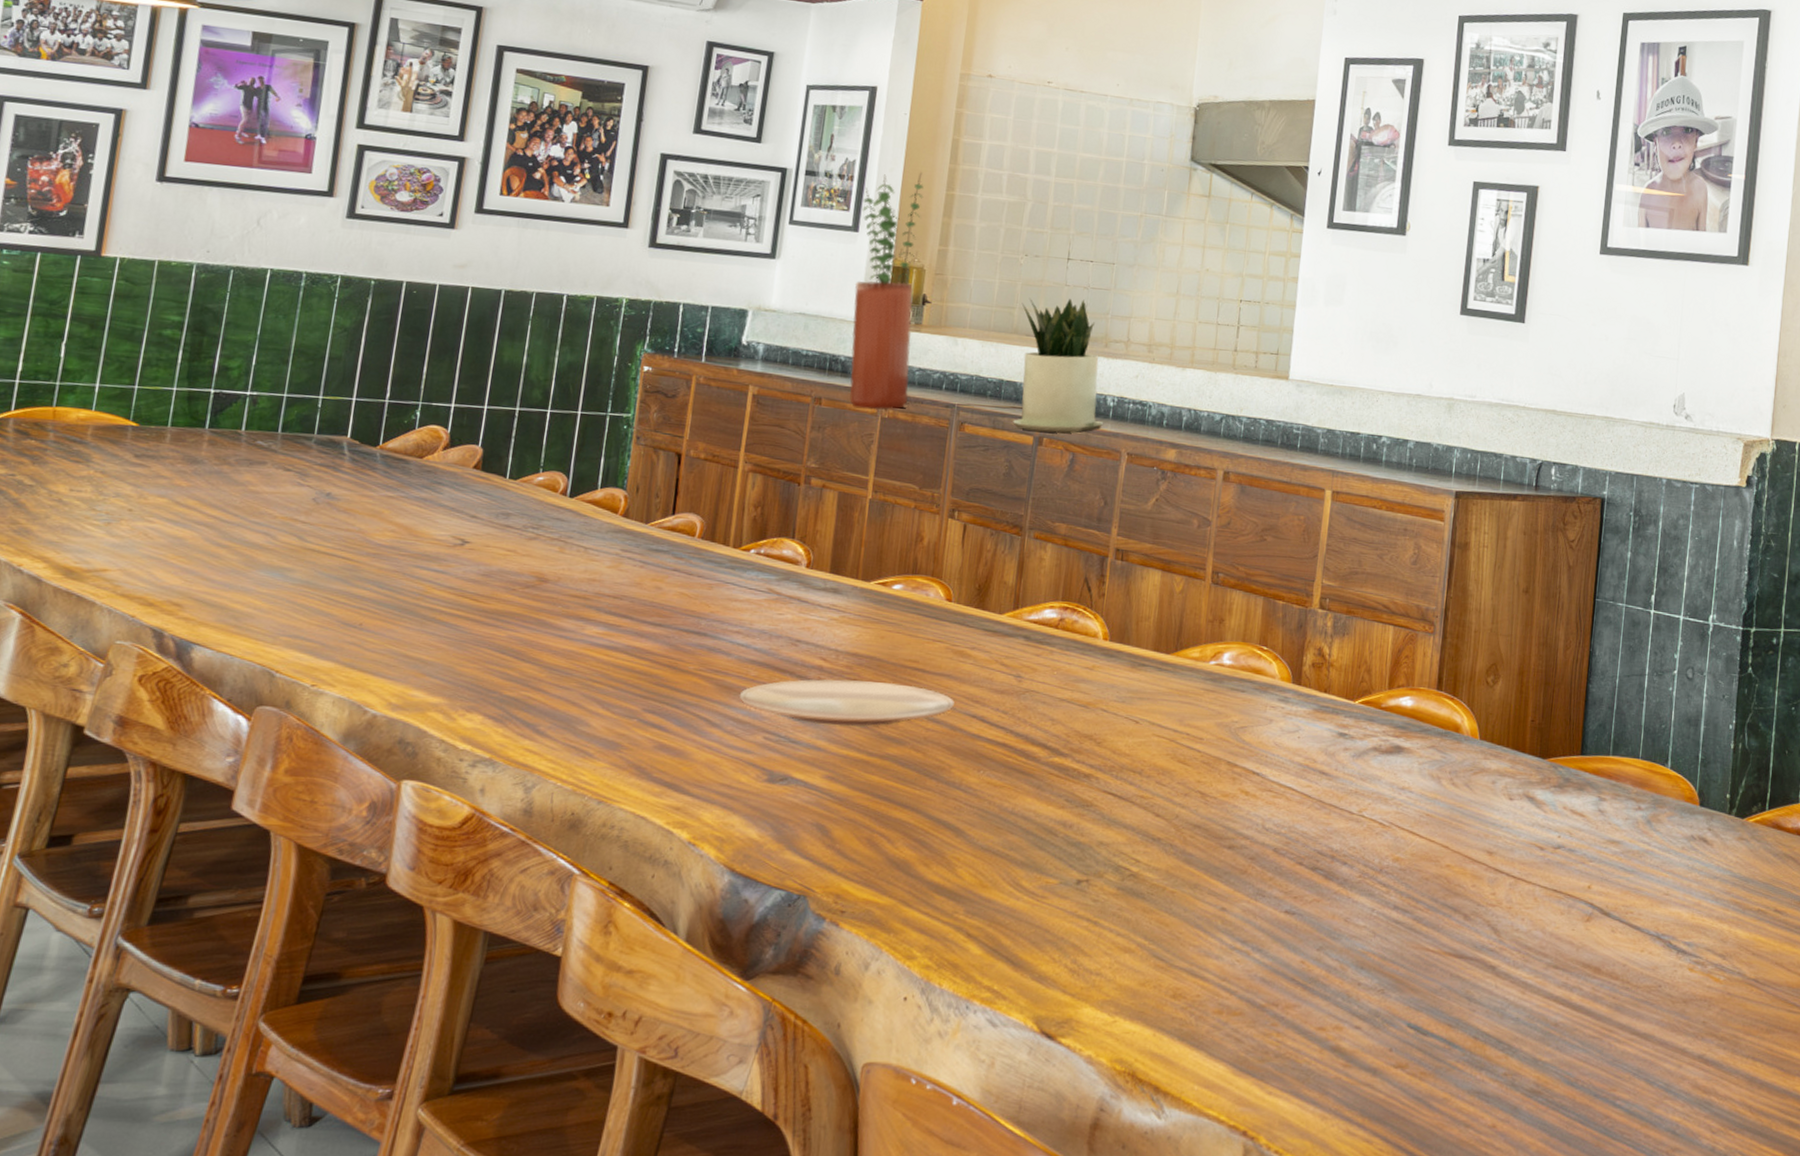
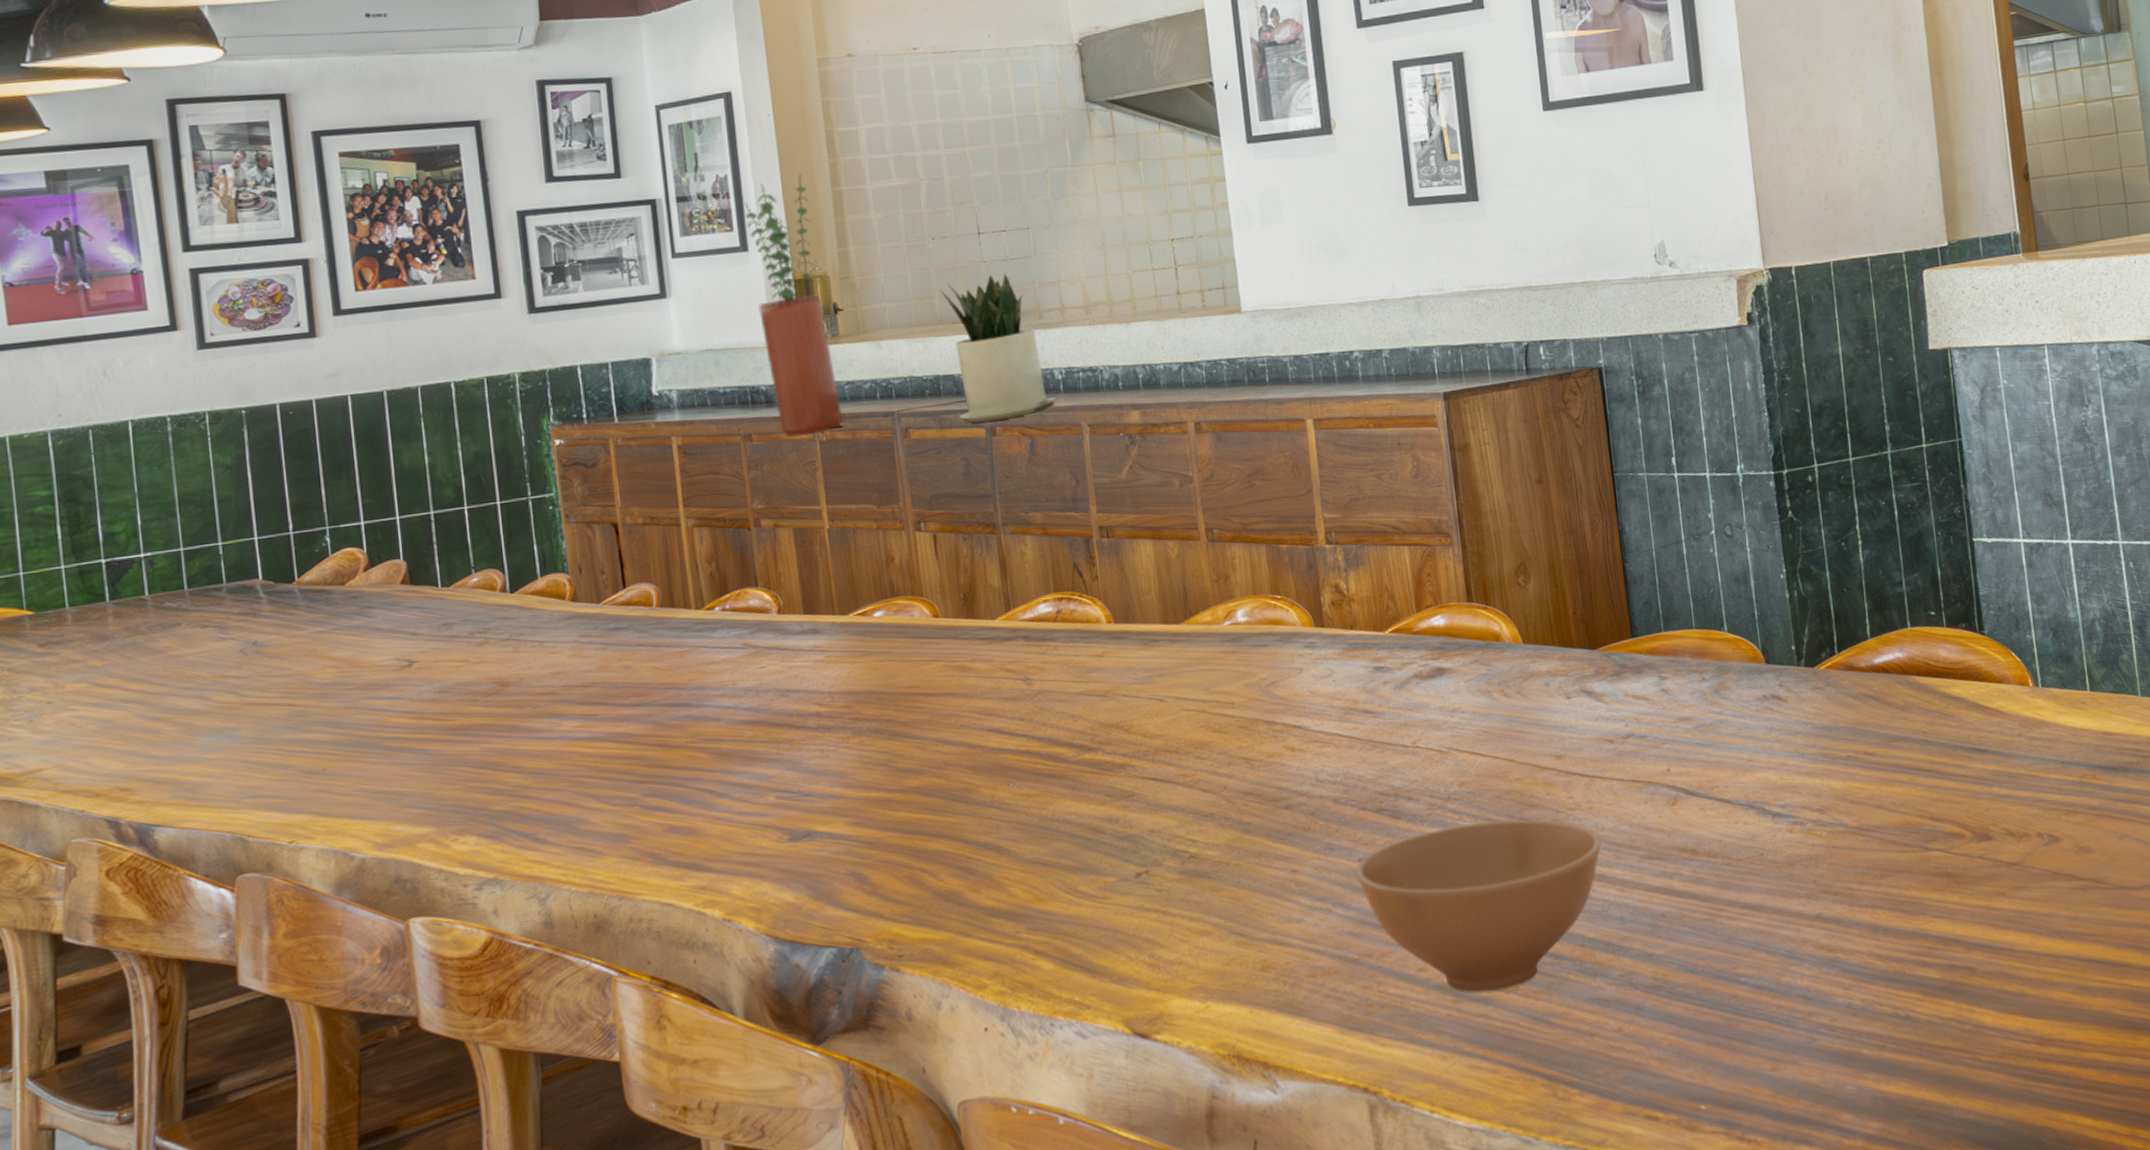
plate: present [739,679,955,726] -> none [739,712,967,772]
bowl: none [1278,898,1515,1065] -> present [1354,818,1603,993]

